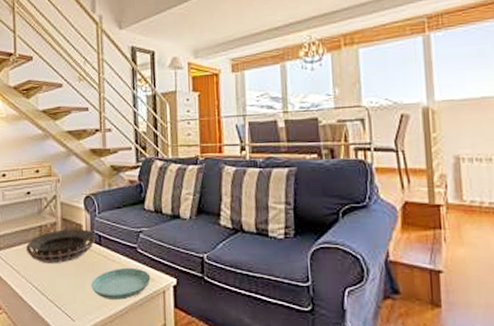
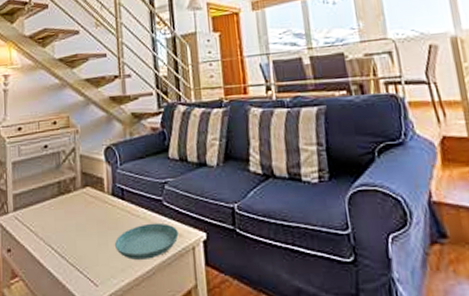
decorative bowl: present [25,229,96,264] -> none [43,183,119,224]

